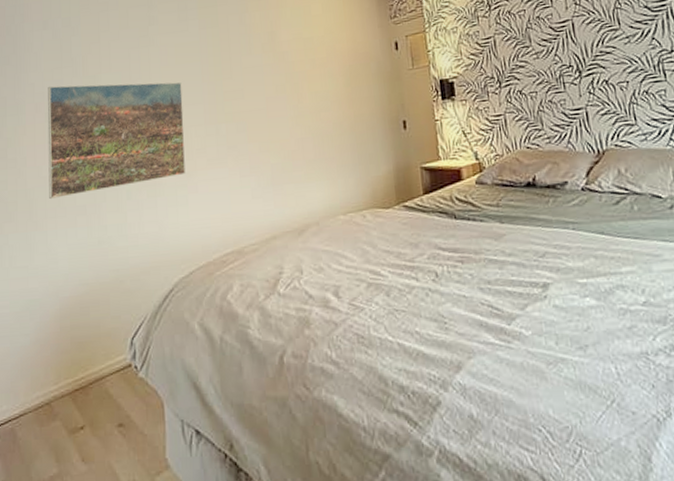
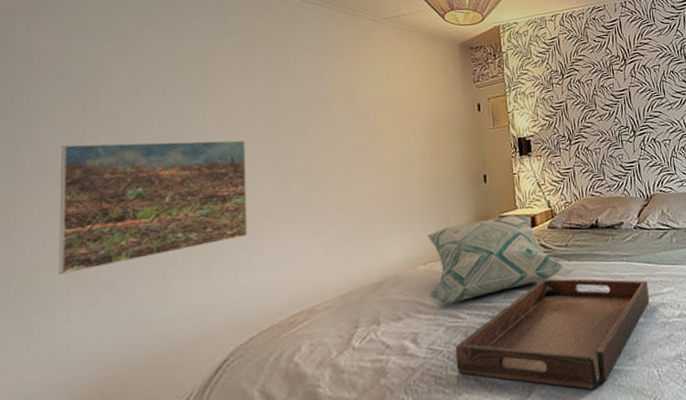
decorative pillow: none [346,166,496,258] -> present [427,214,565,304]
serving tray: none [377,241,604,378] -> present [455,278,650,390]

